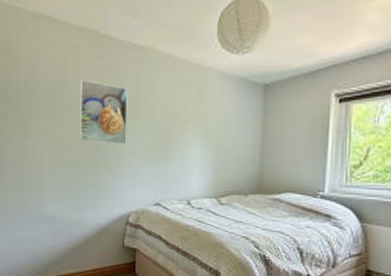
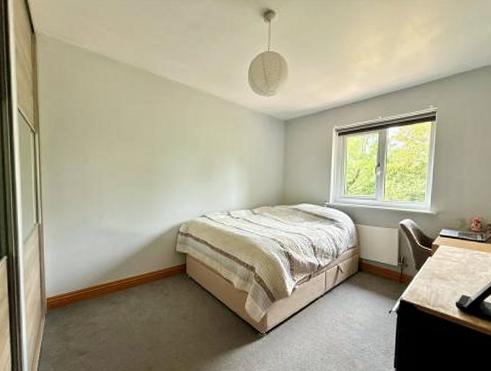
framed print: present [79,79,128,145] -> none [133,111,176,167]

